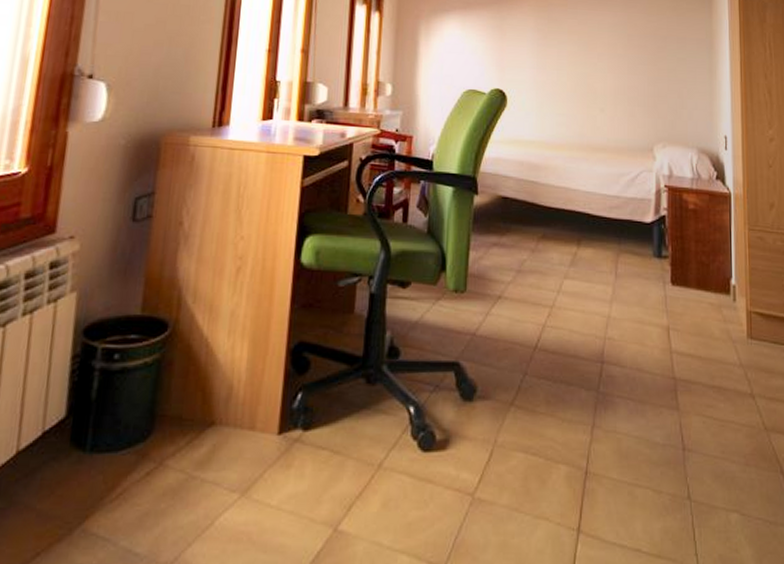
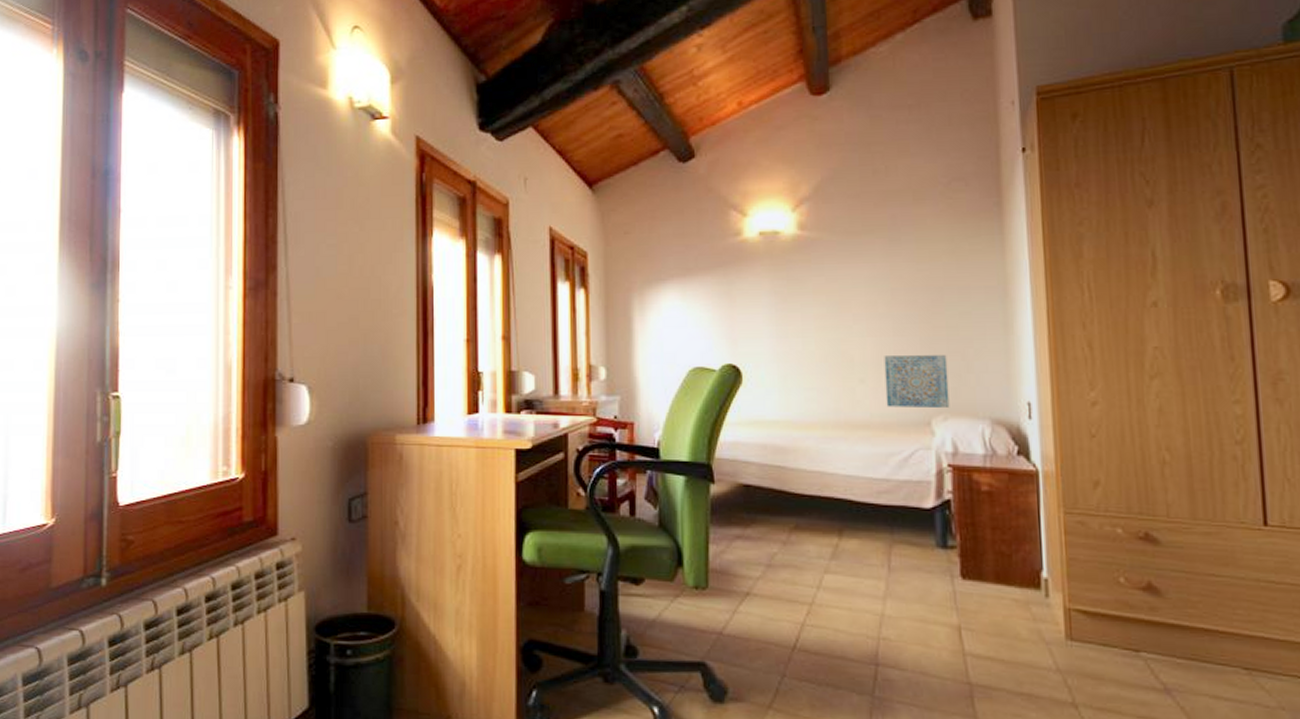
wall art: none [620,90,668,138] -> present [884,355,950,409]

